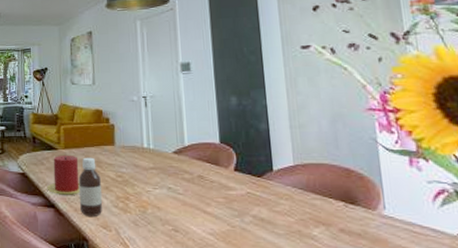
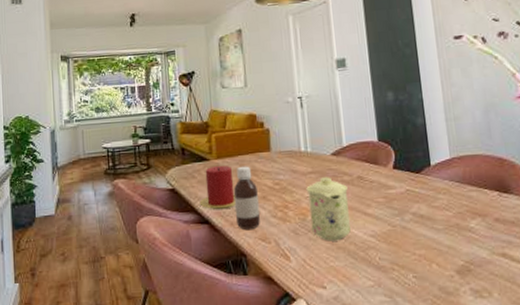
mug: none [147,173,189,236] -> present [306,177,351,241]

